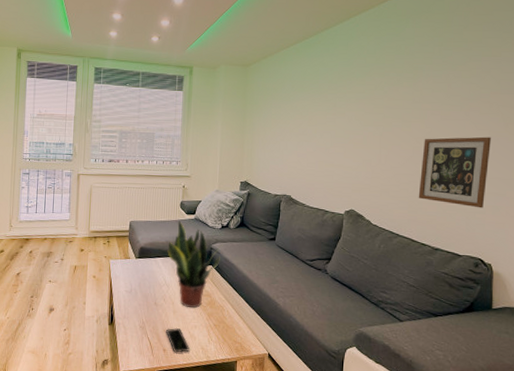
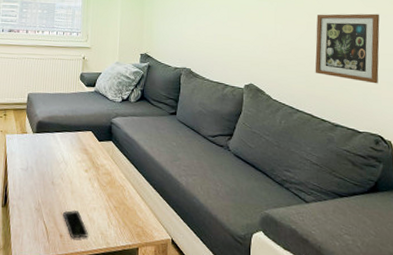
potted plant: present [167,220,223,309] -> none [66,93,123,188]

